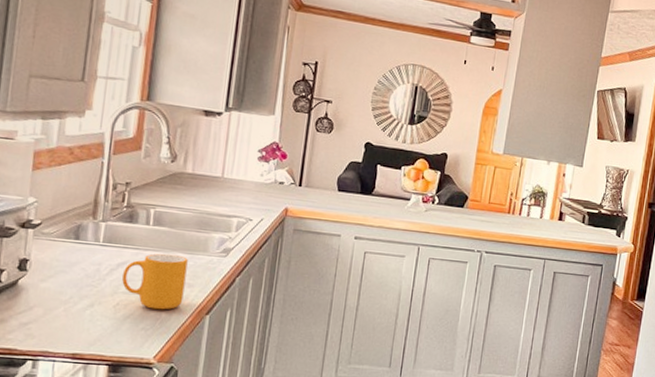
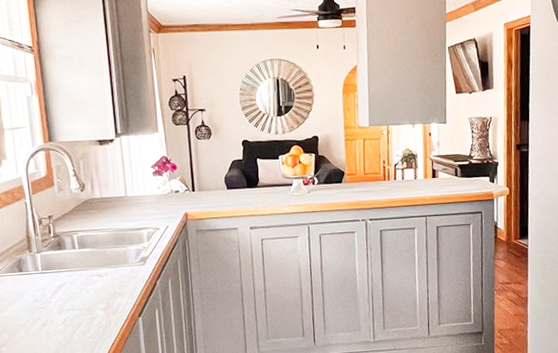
mug: present [121,253,188,310] -> none [63,270,117,320]

